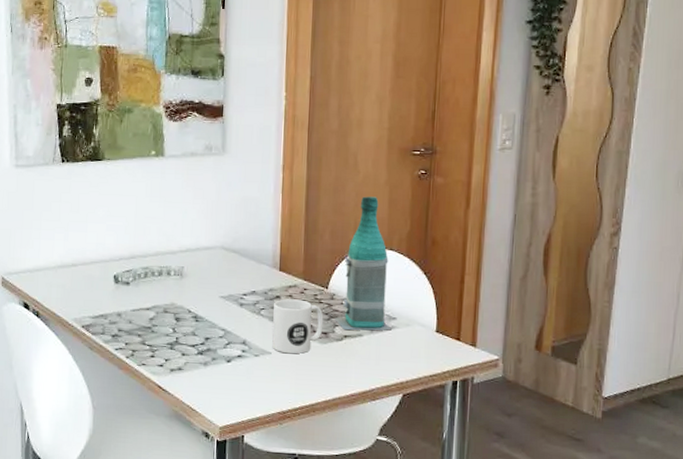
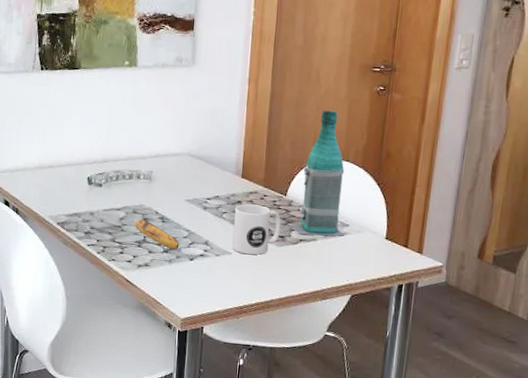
banana: none [166,319,215,351] -> present [135,219,180,250]

